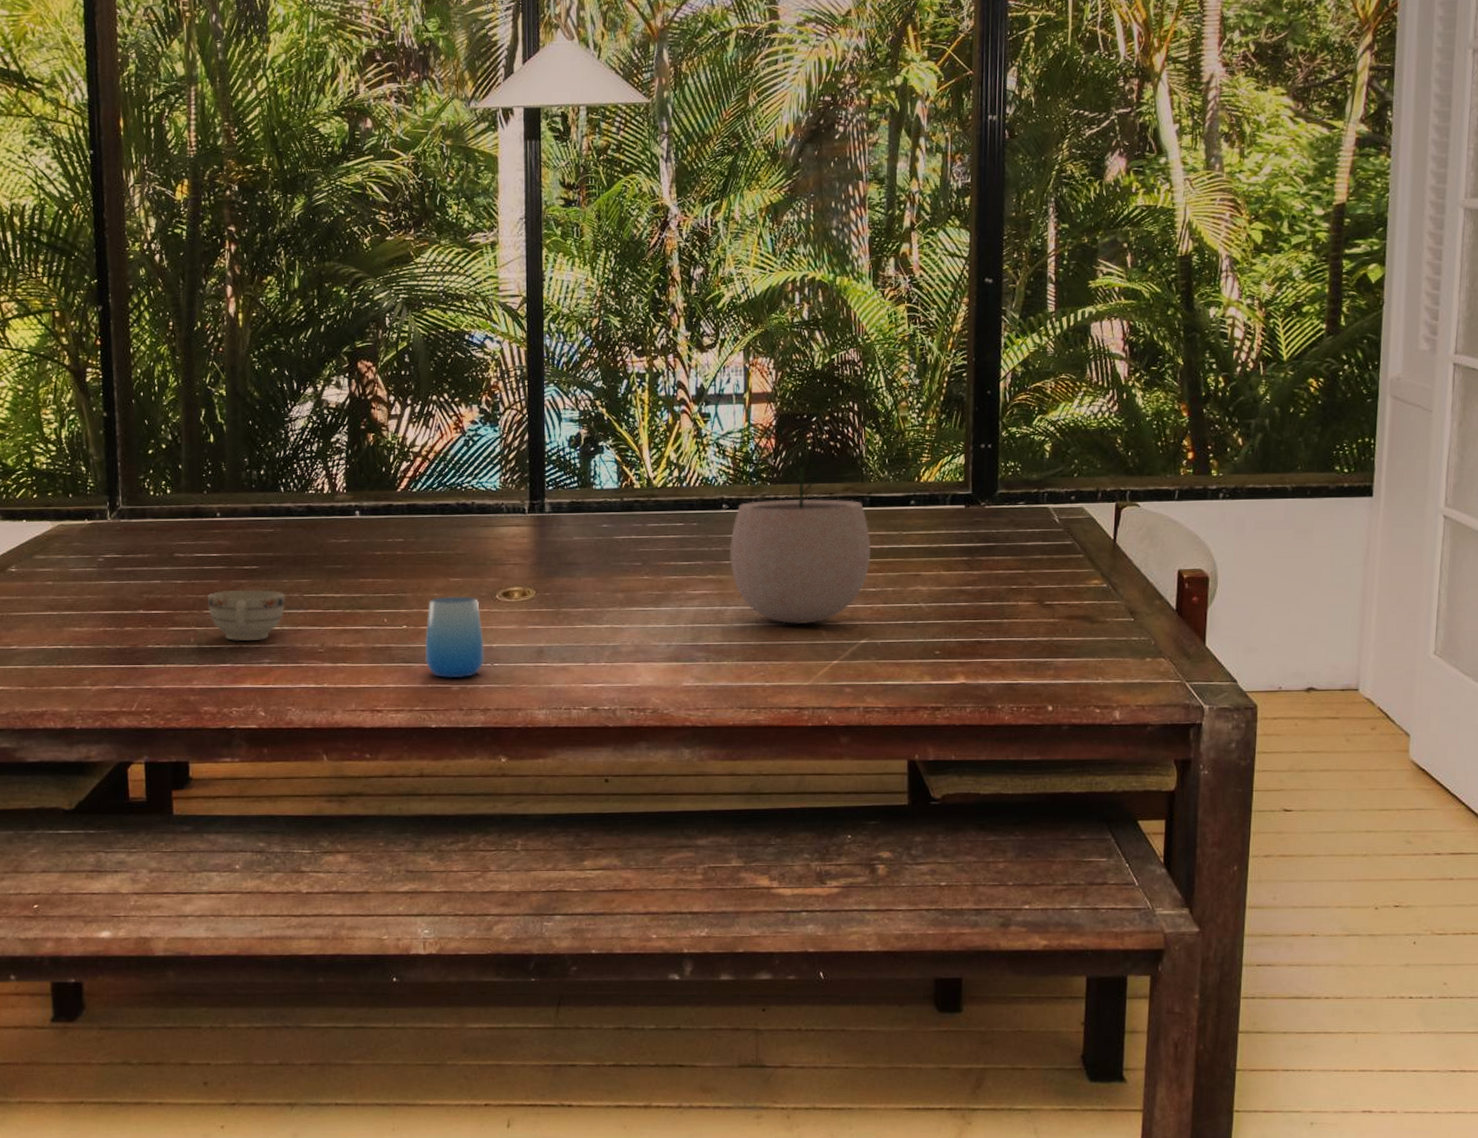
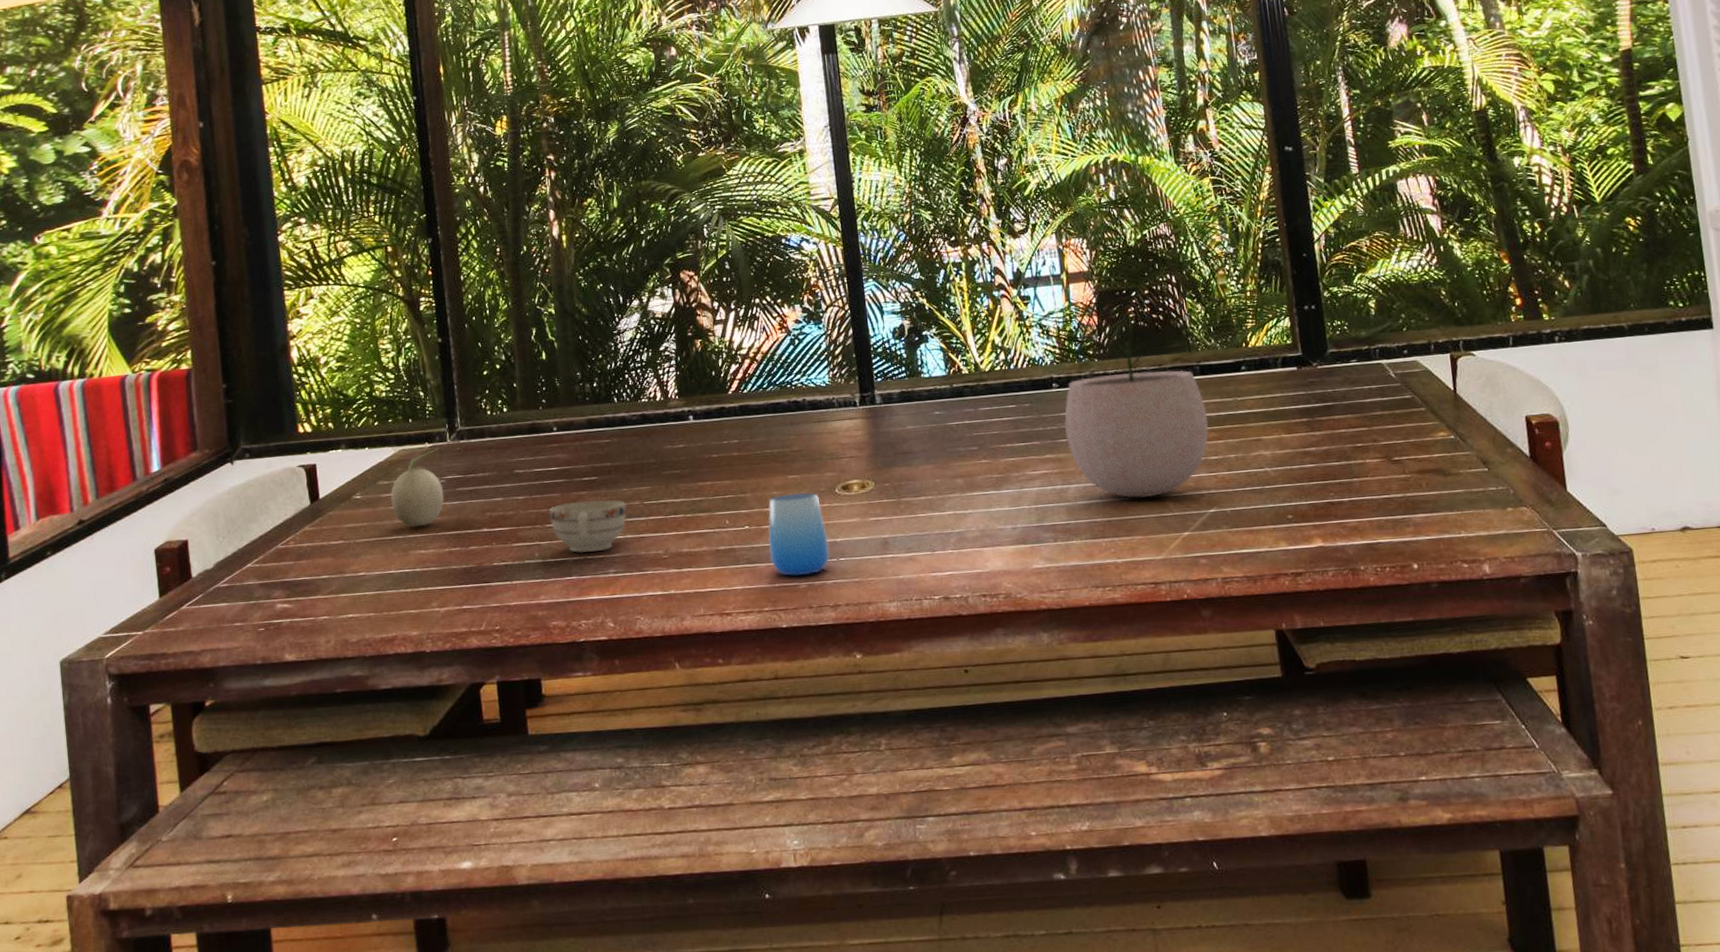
fruit: none [46,525,102,604] -> present [390,447,444,527]

